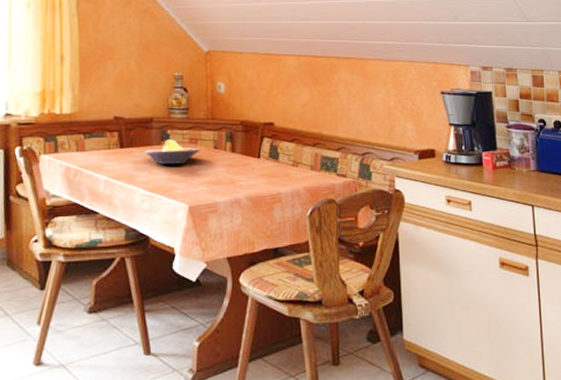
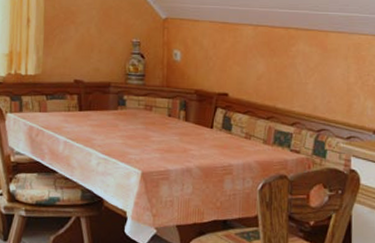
fruit bowl: present [145,139,200,164] -> none [102,104,155,130]

